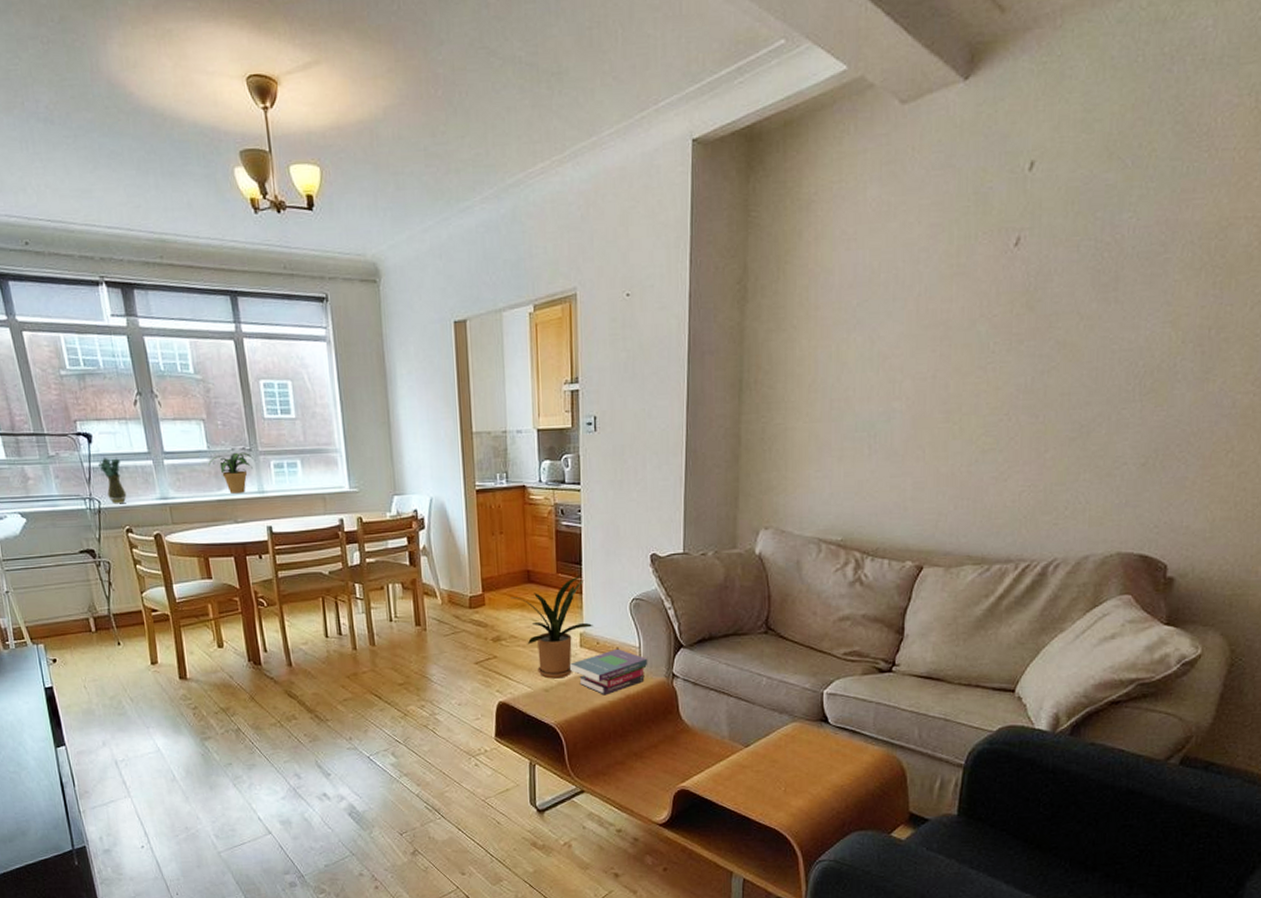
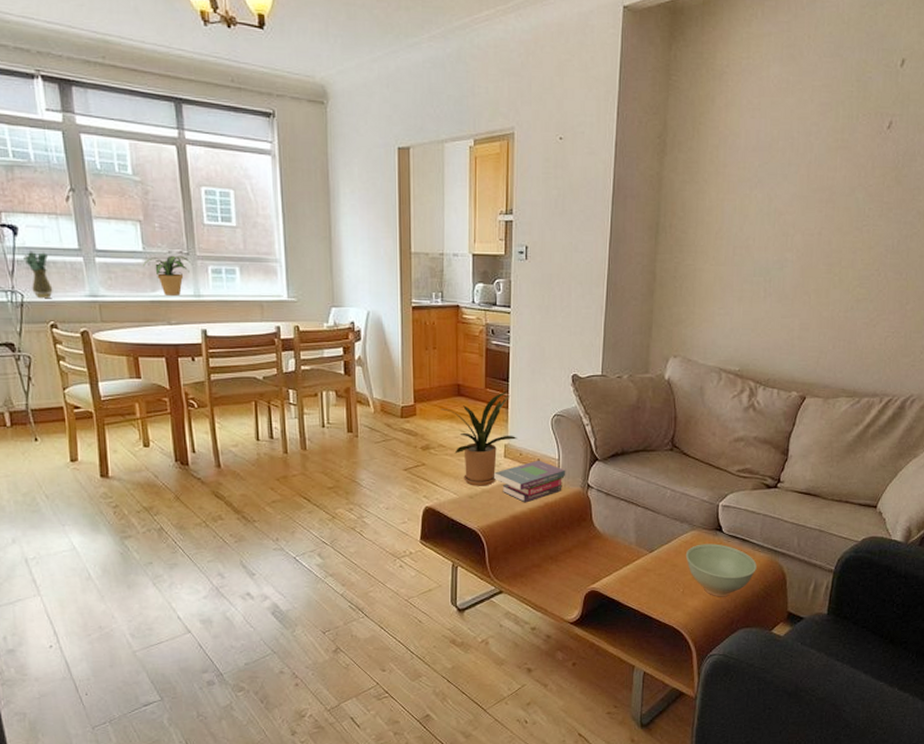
bowl: none [786,736,870,796] -> present [685,543,757,597]

